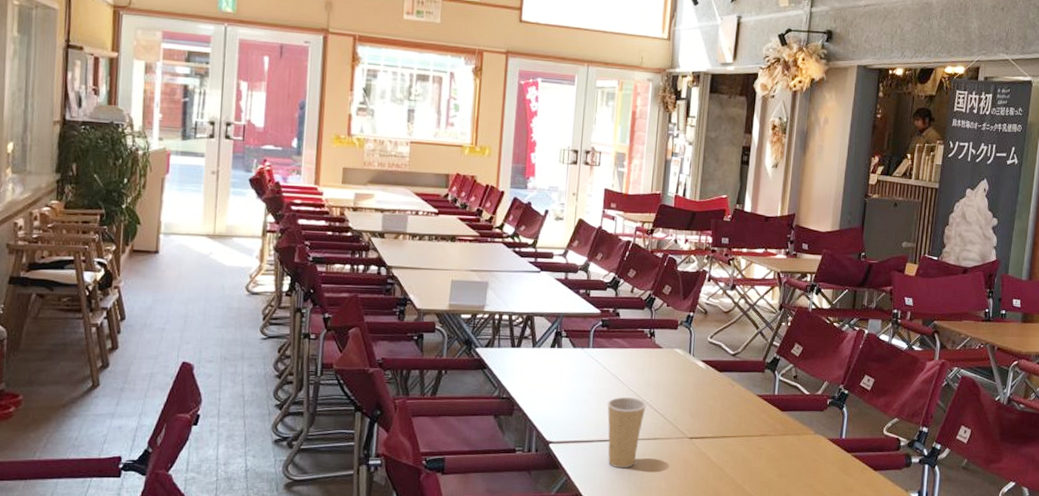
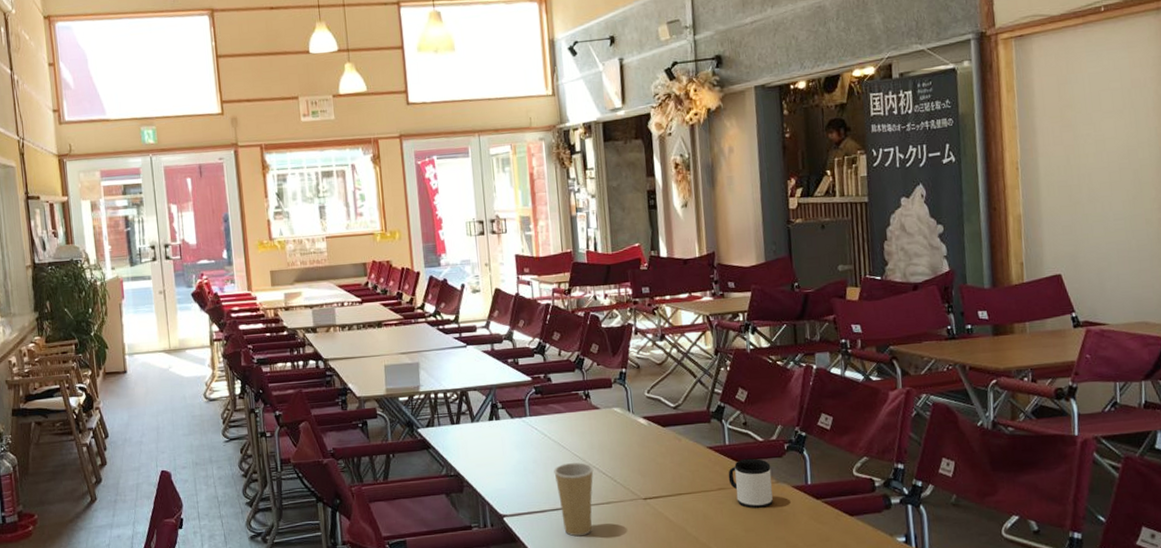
mug: none [771,409,812,456] -> present [728,458,773,509]

